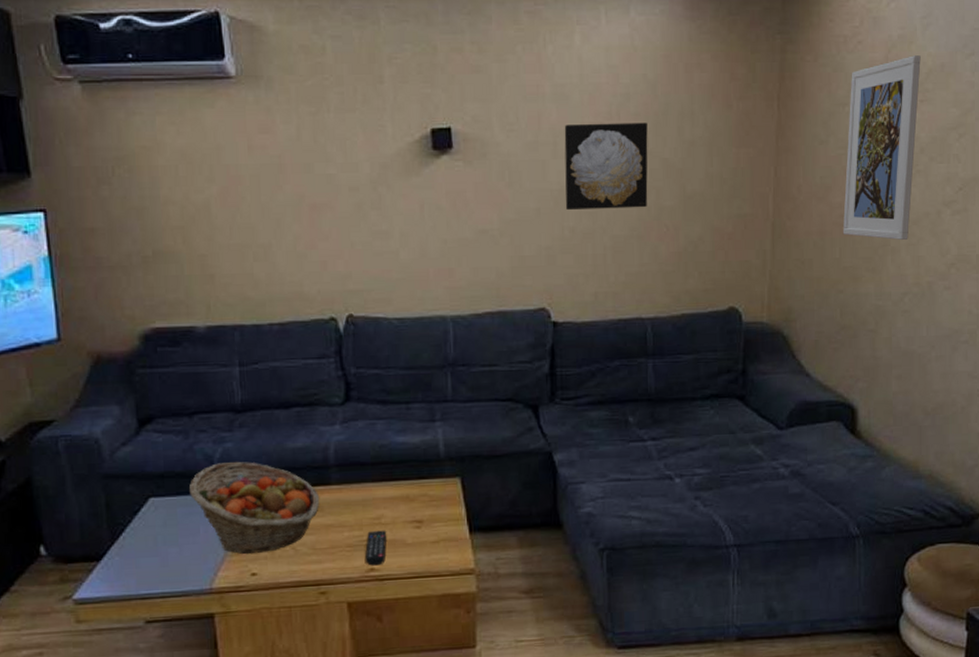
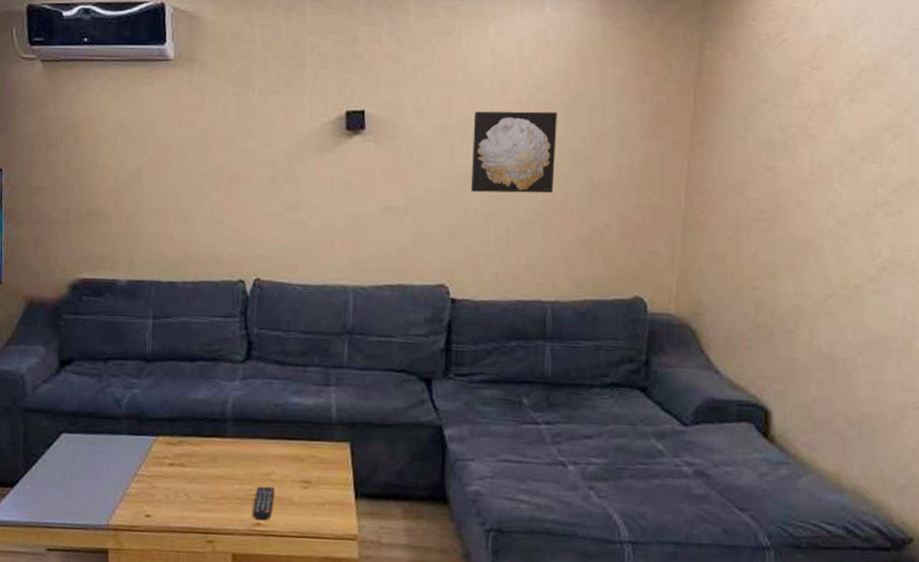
fruit basket: present [189,461,320,554] -> none [98,406,215,496]
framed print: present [842,55,921,240] -> none [760,54,852,239]

